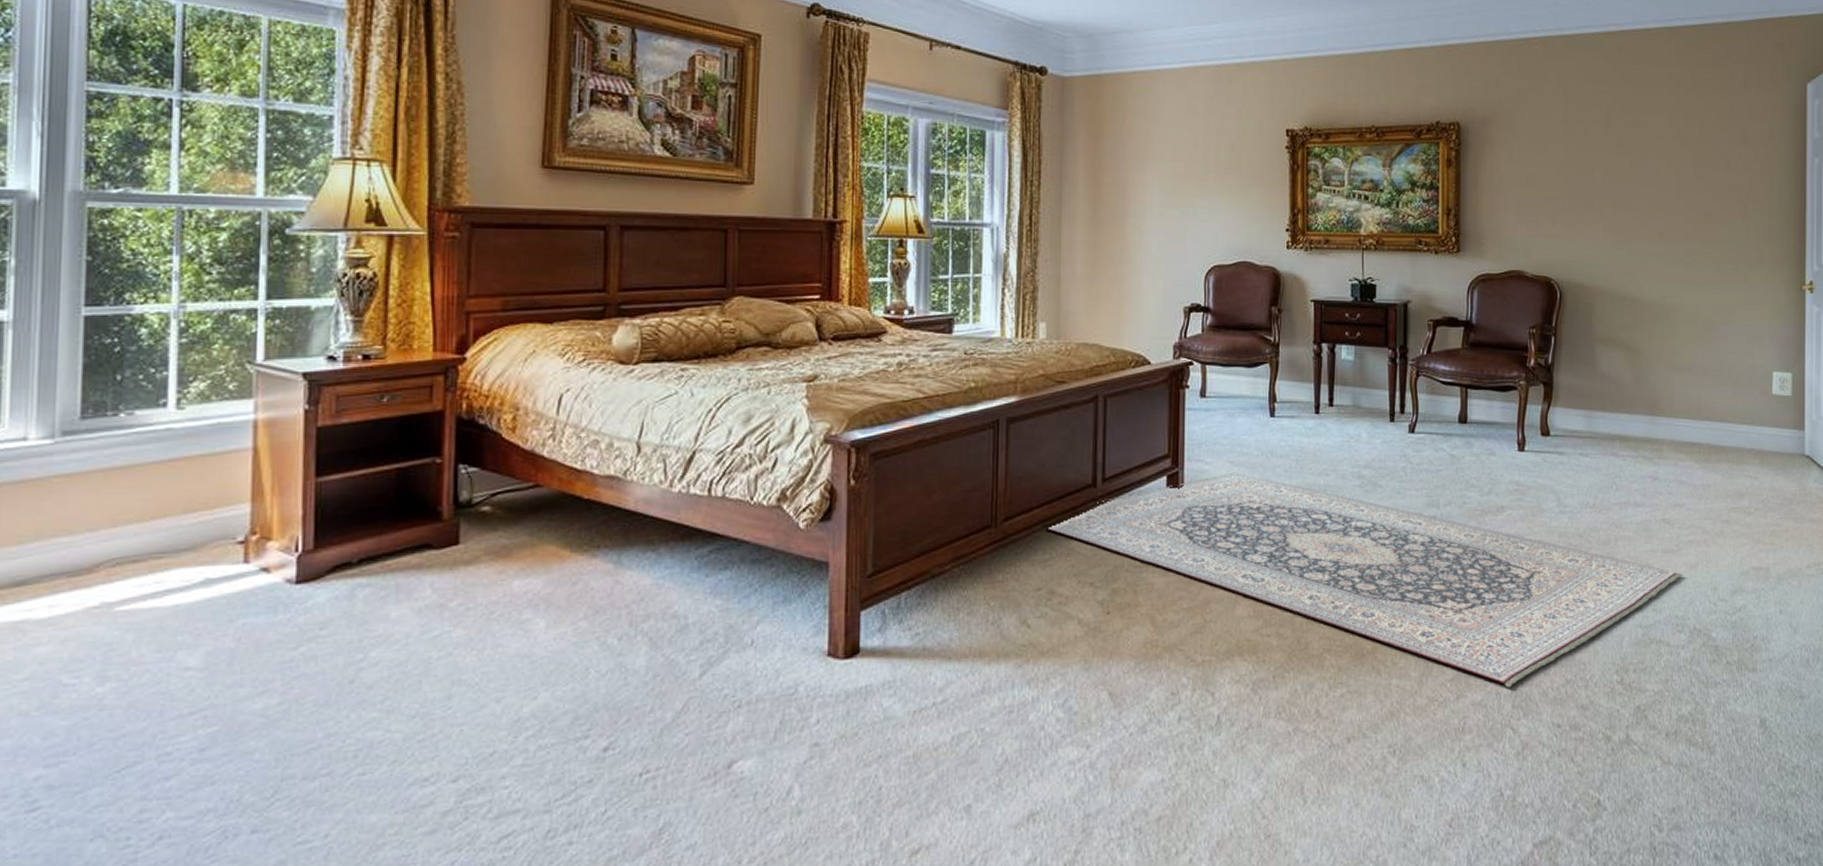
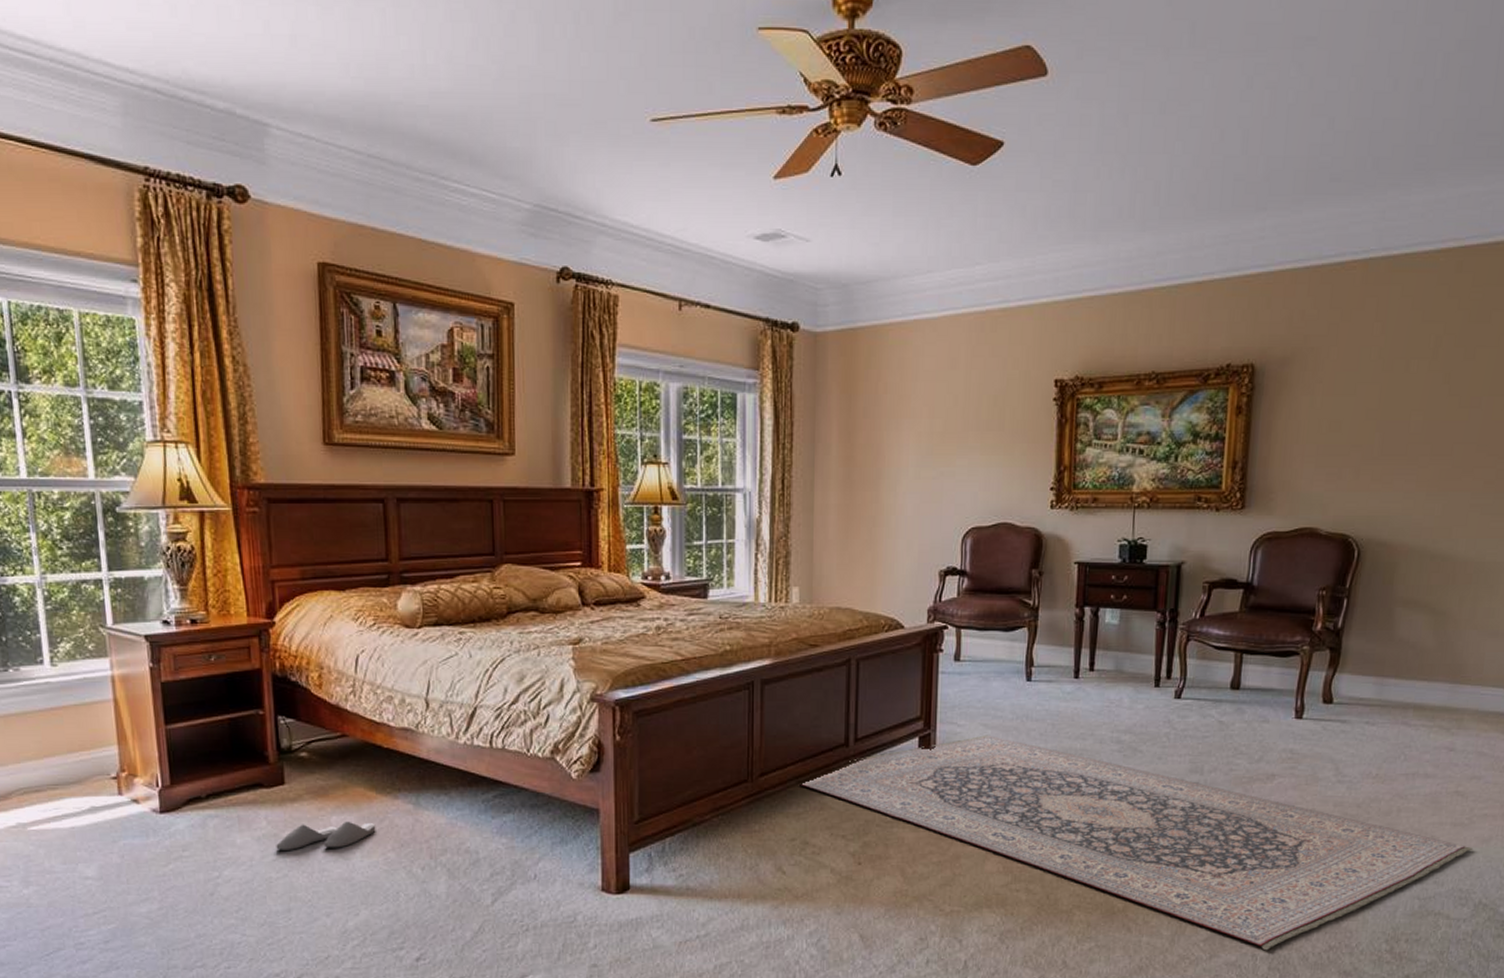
slippers: none [441,585,567,624] -> present [276,821,376,850]

